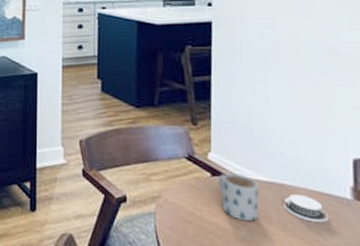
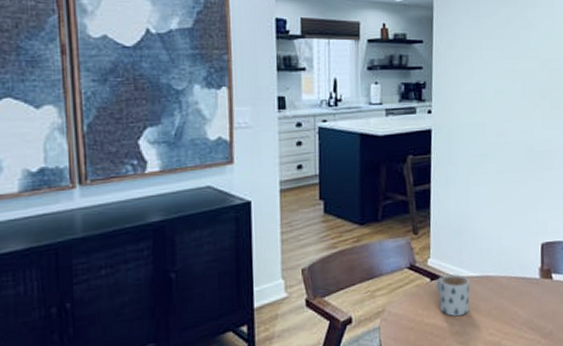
architectural model: present [283,194,328,223] -> none [489,282,522,304]

